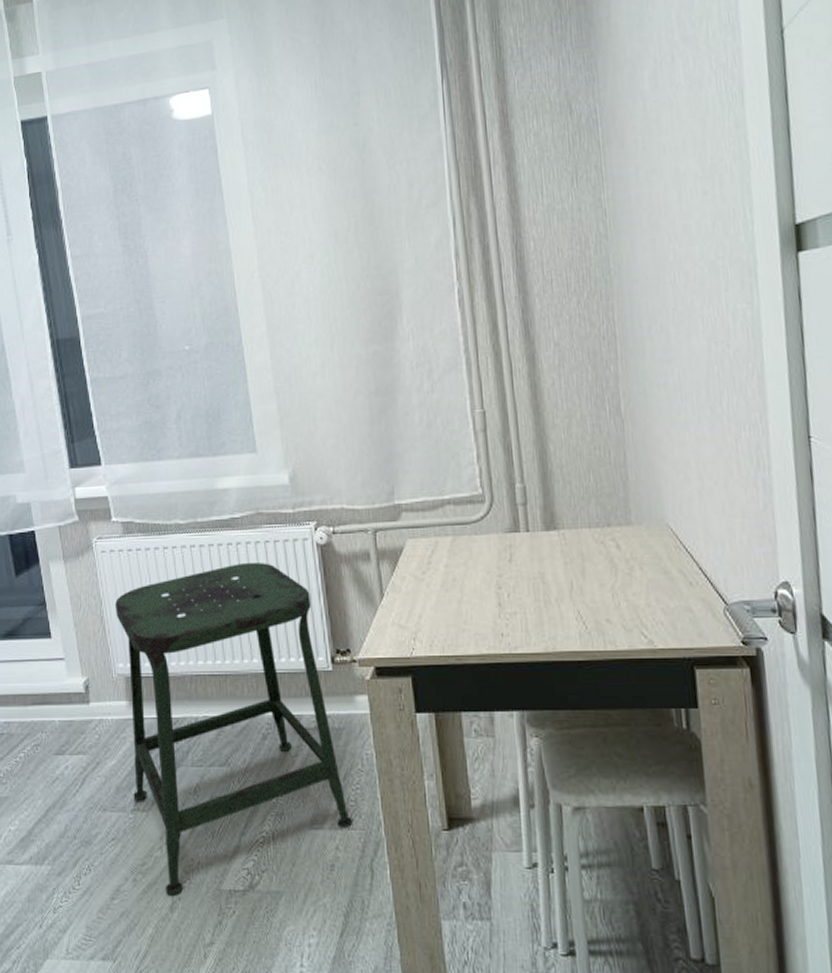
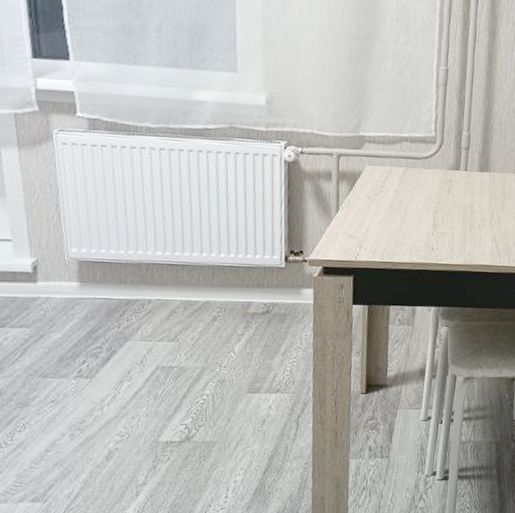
stool: present [115,562,354,895] -> none [73,169,287,447]

